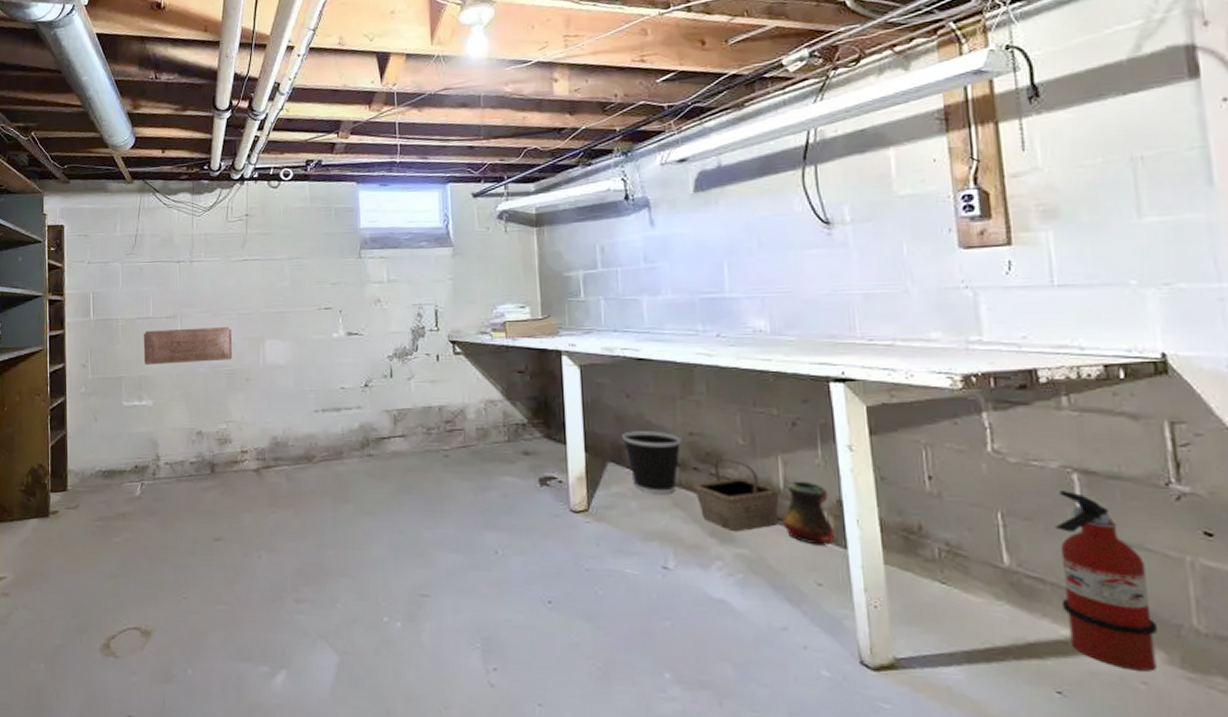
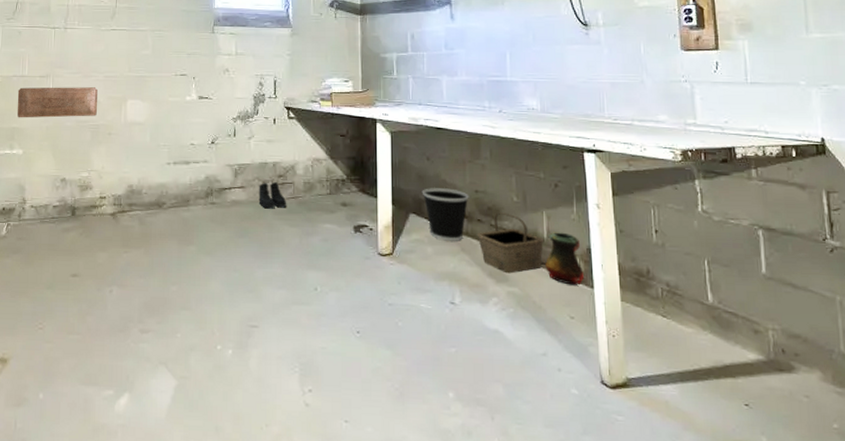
boots: none [422,429,458,460] -> present [258,182,287,209]
fire extinguisher: present [1054,491,1159,672] -> none [745,244,817,387]

